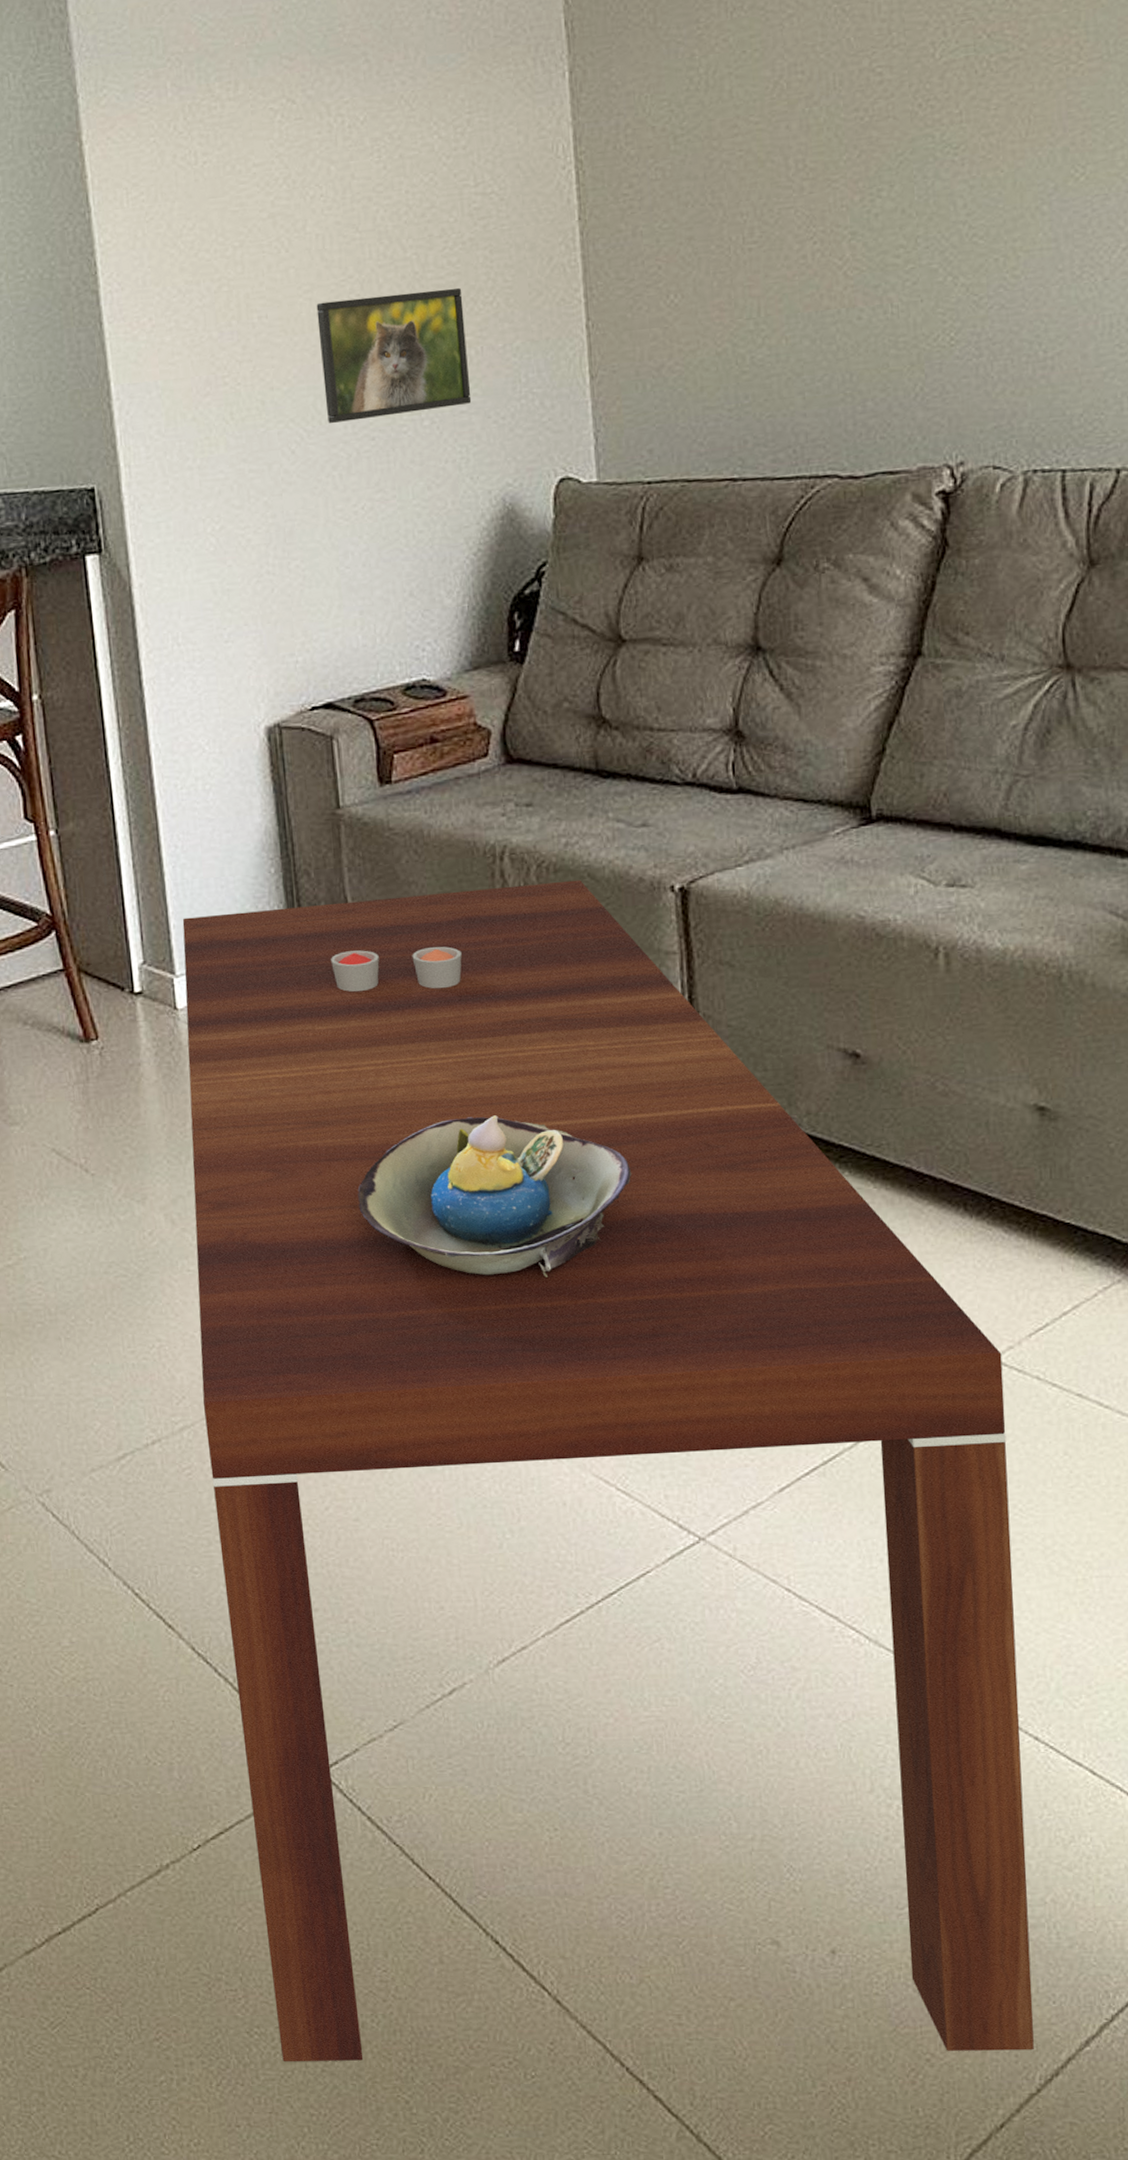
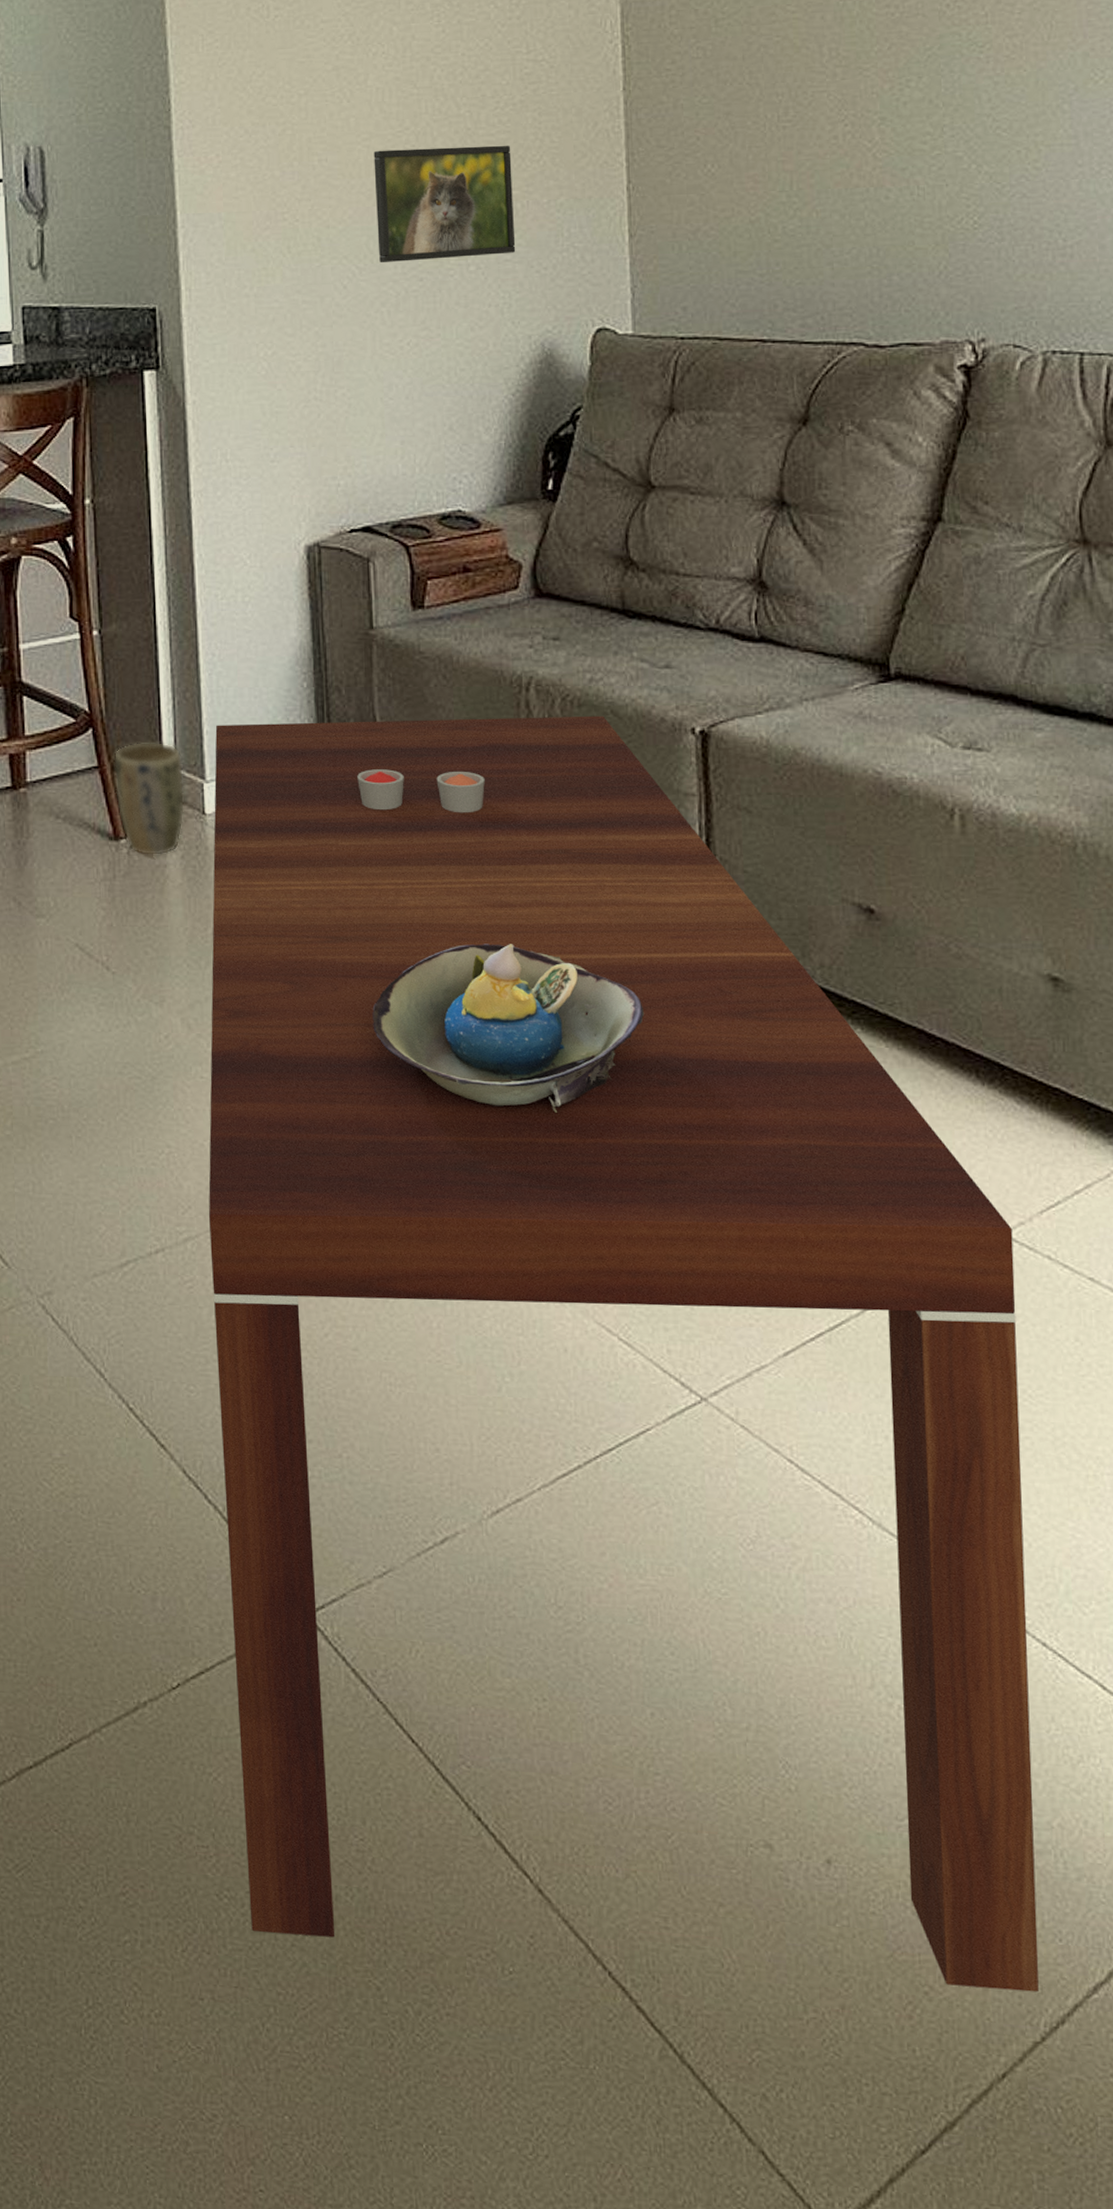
plant pot: none [79,939,156,1056] -> present [113,741,185,856]

